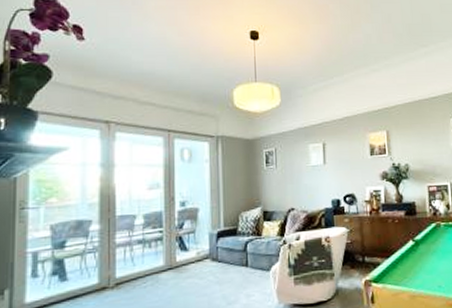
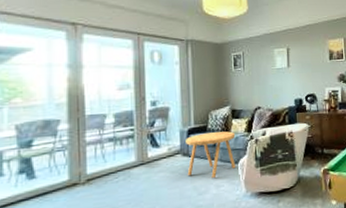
side table: none [215,235,267,286] -> present [186,131,236,178]

